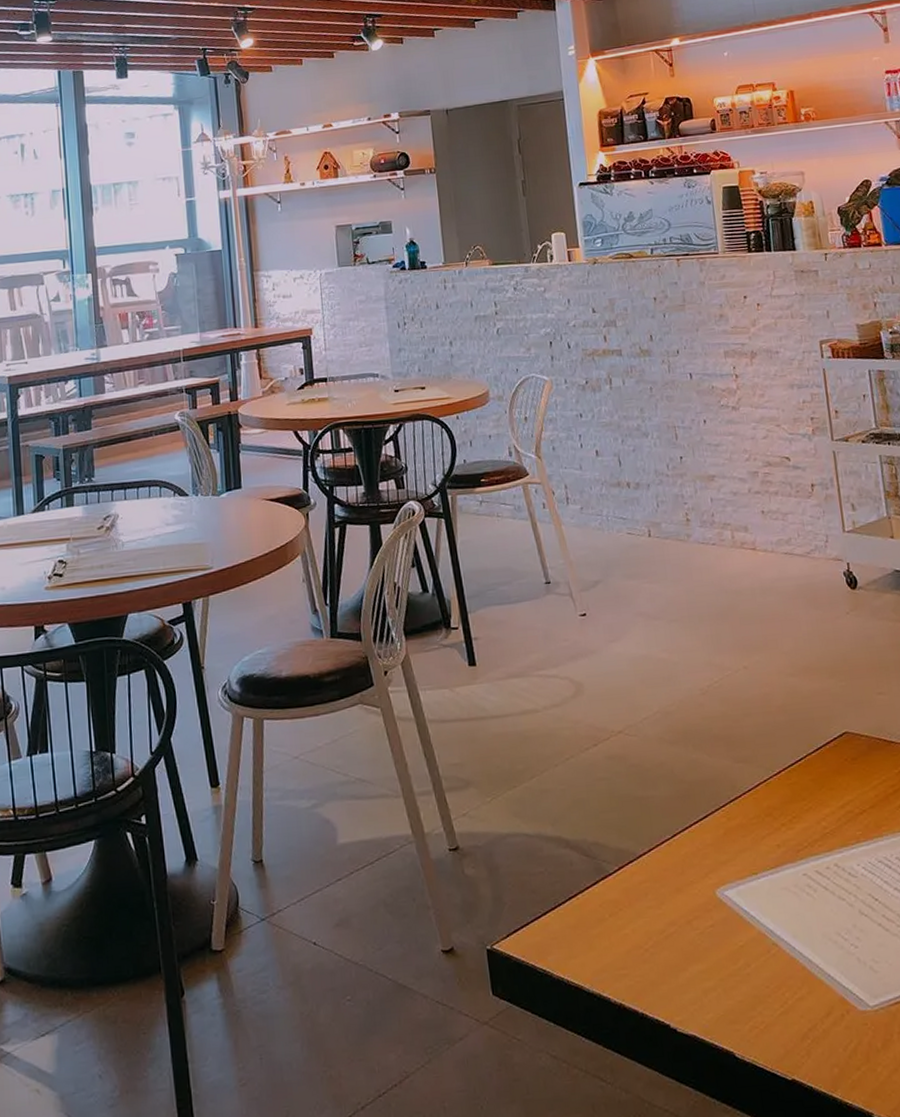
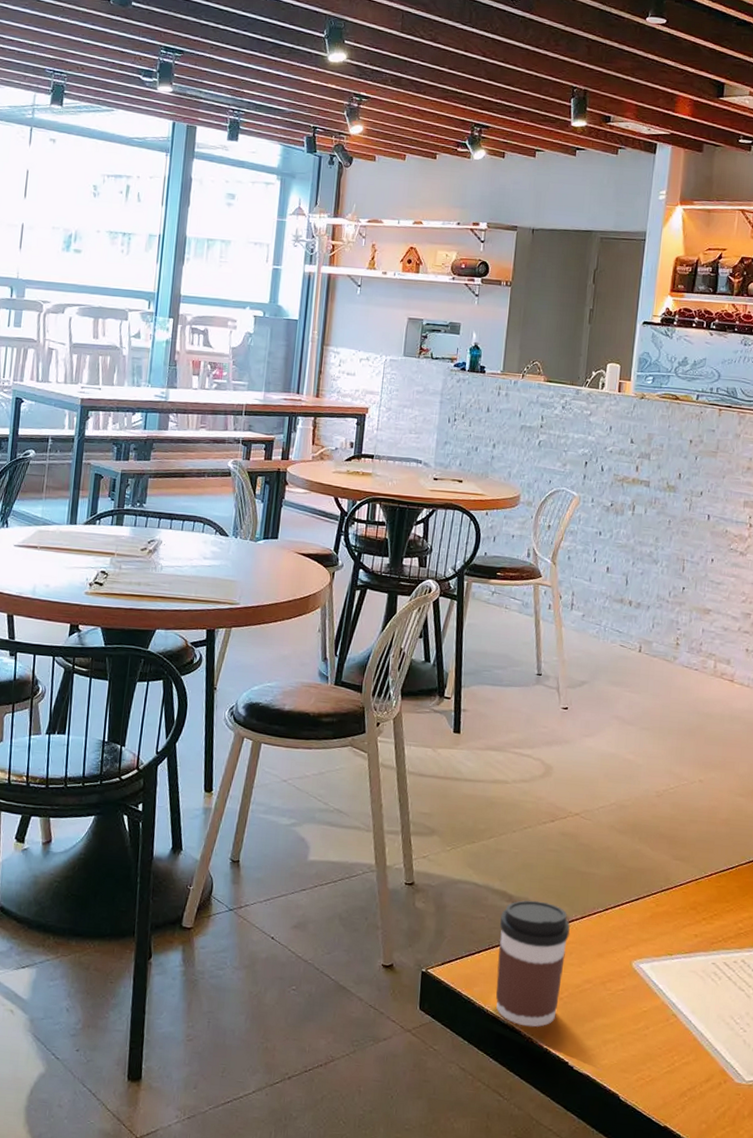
coffee cup: none [561,840,645,992] -> present [496,900,570,1027]

